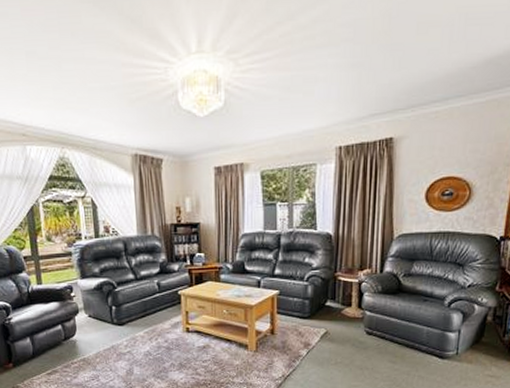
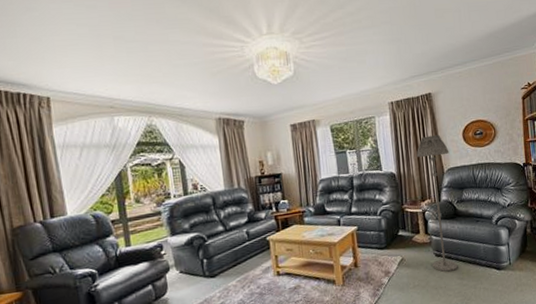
floor lamp: none [361,192,405,353] -> present [416,134,458,272]

